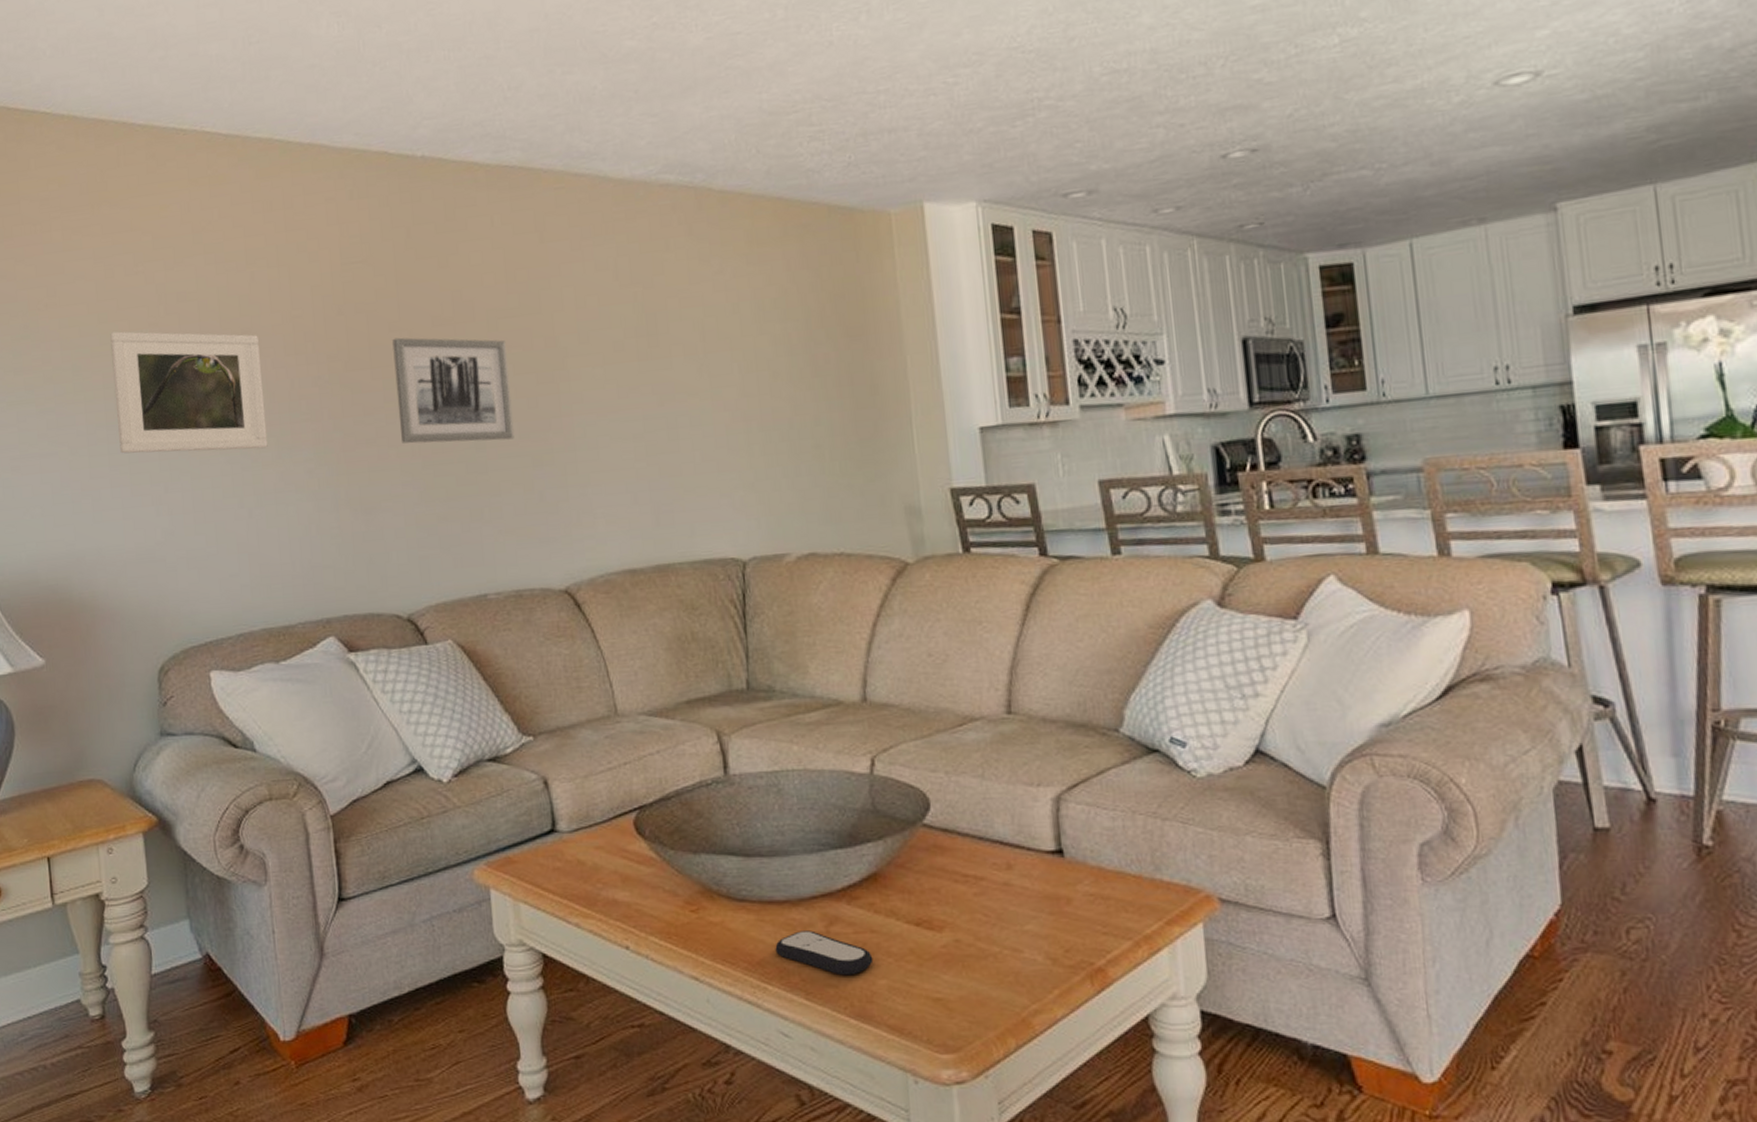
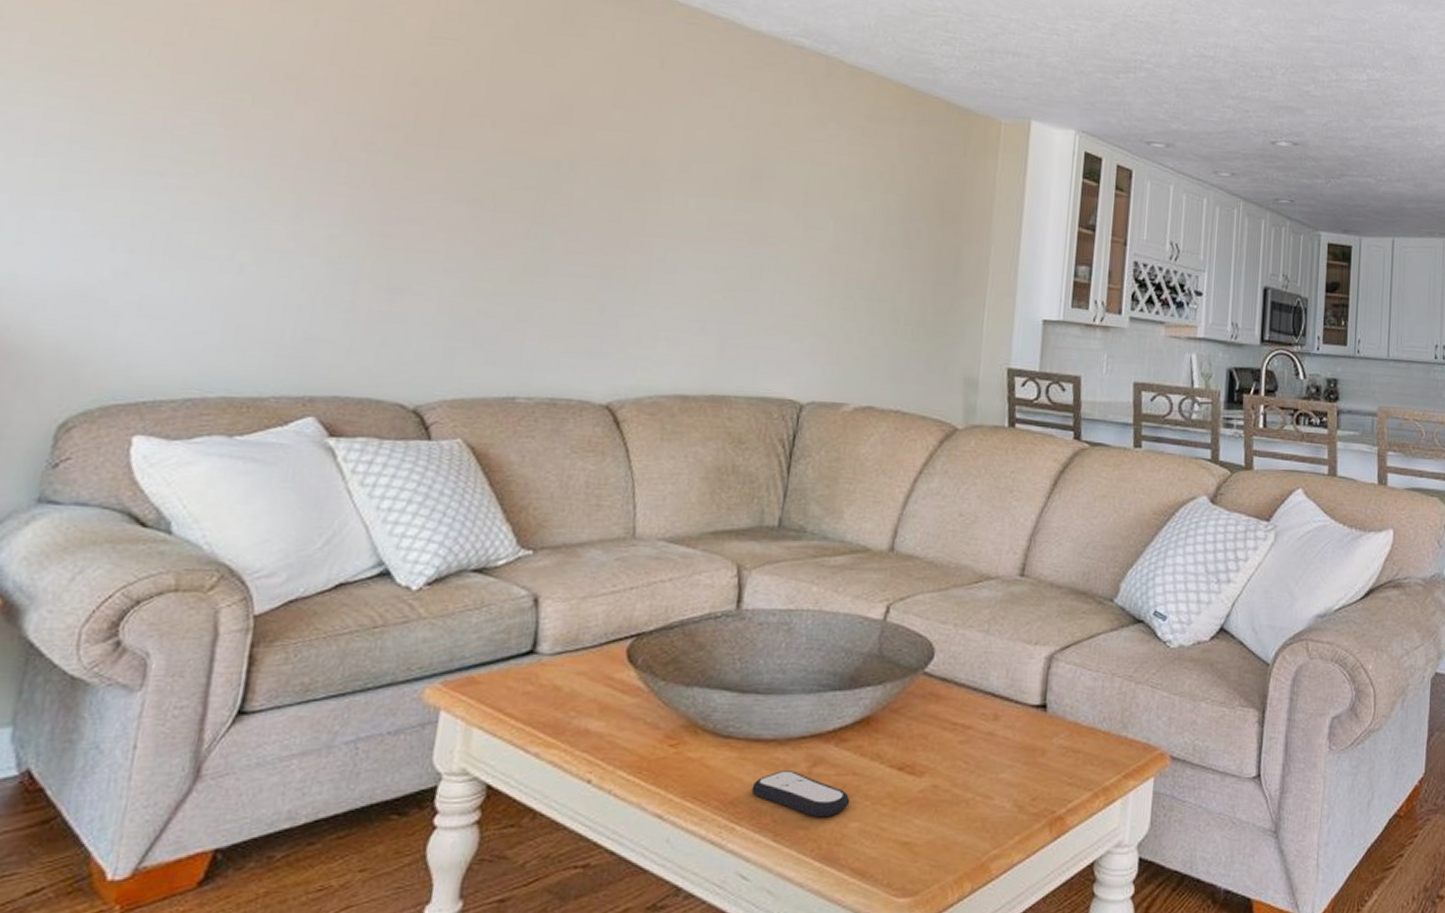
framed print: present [110,331,268,454] -> none [79,40,306,203]
wall art: present [392,337,515,444] -> none [455,122,599,248]

